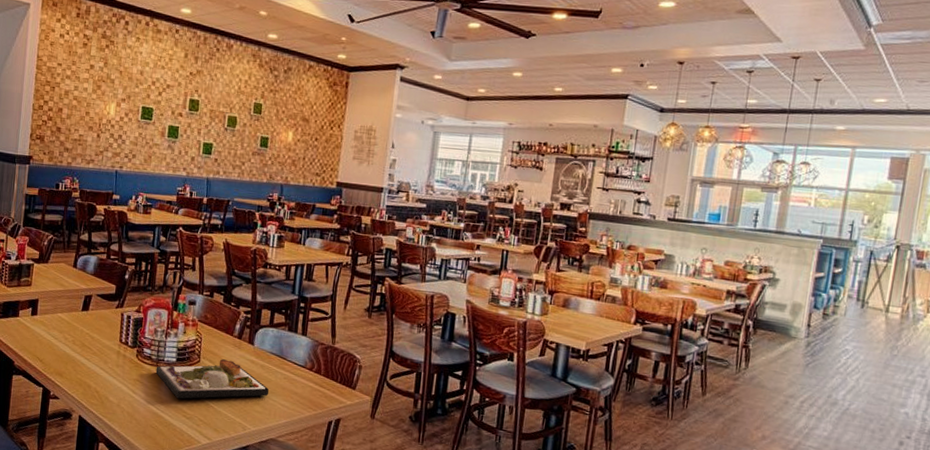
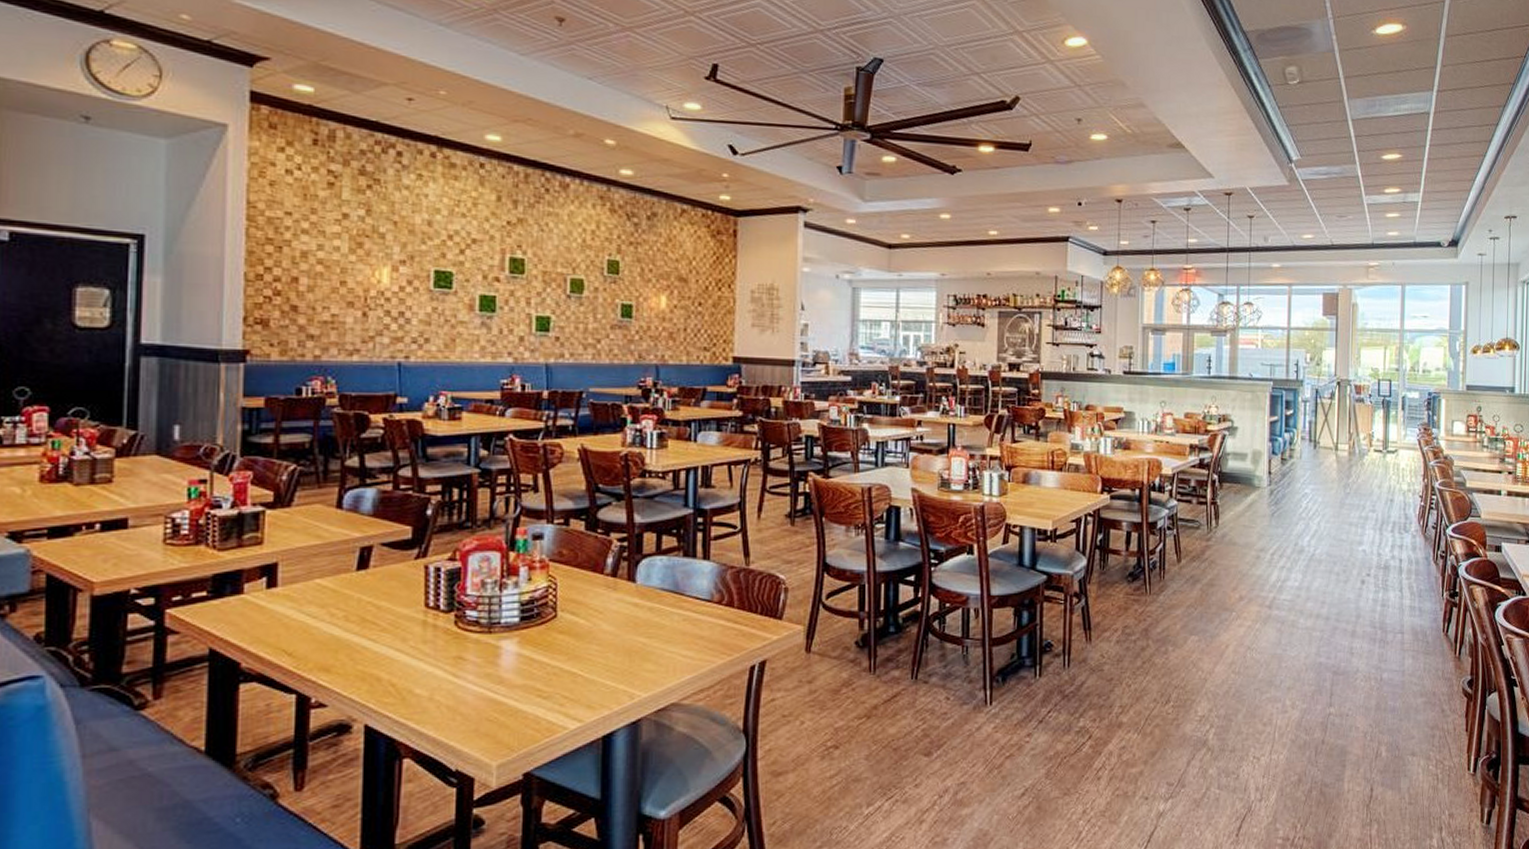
dinner plate: present [155,359,270,399] -> none [488,608,664,673]

